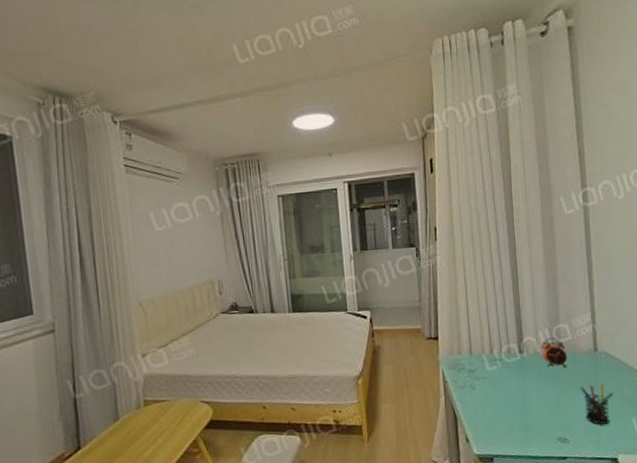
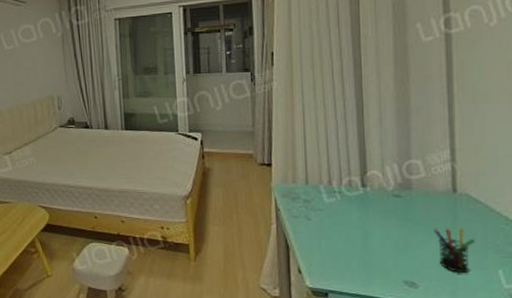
alarm clock: present [541,337,568,369] -> none [388,173,420,208]

